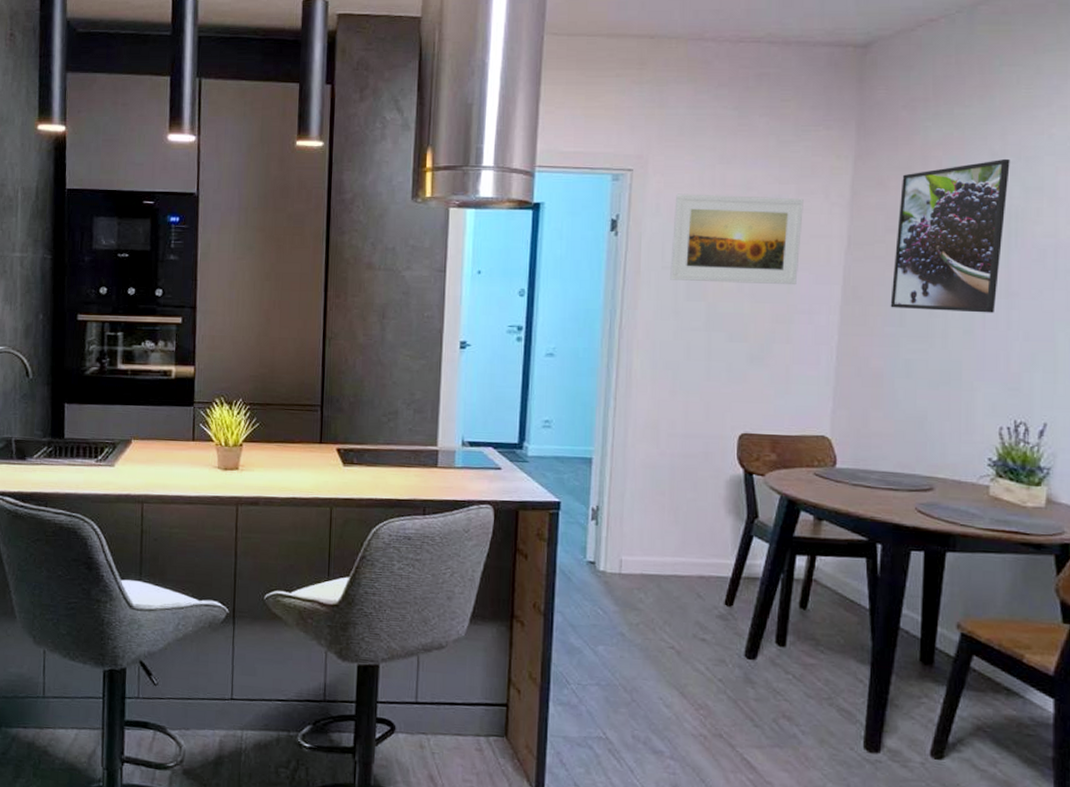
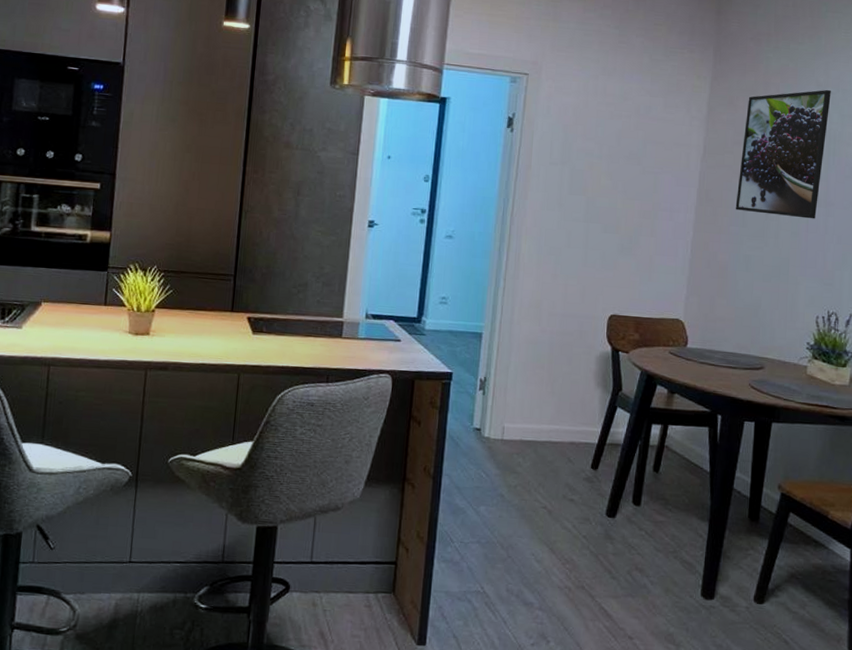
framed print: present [670,193,804,285] -> none [556,98,670,186]

